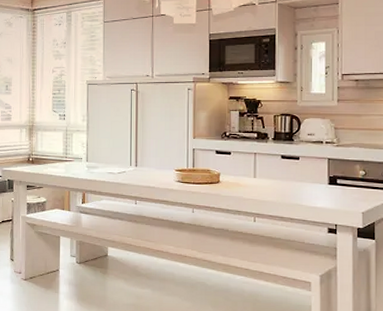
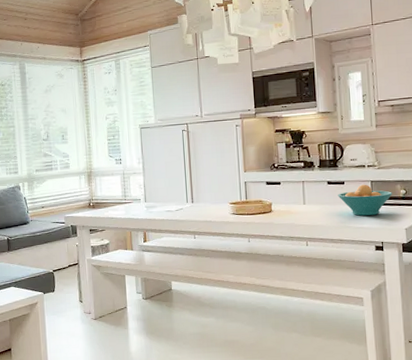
fruit bowl: none [291,161,350,195] -> present [337,184,392,216]

